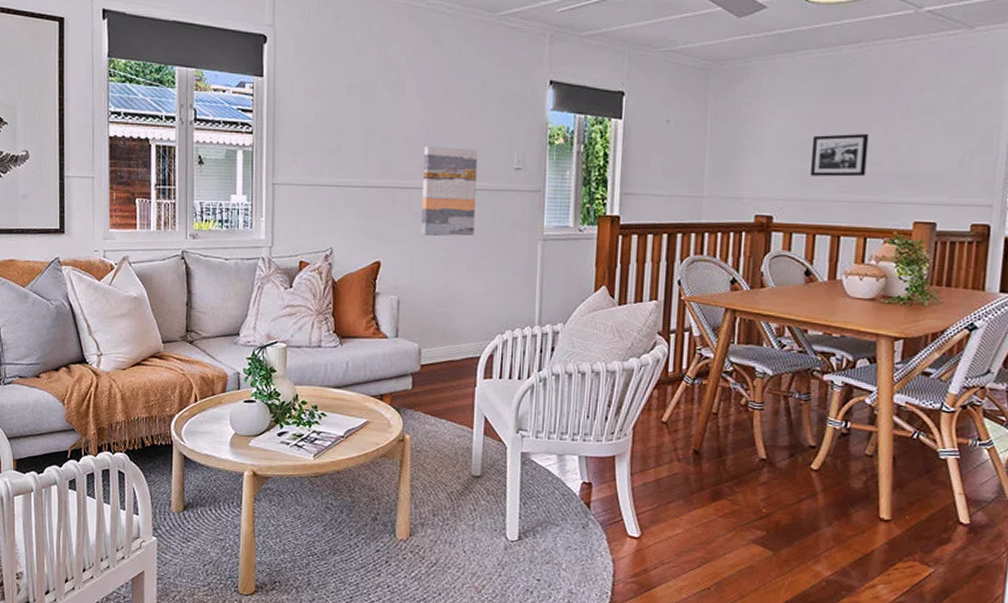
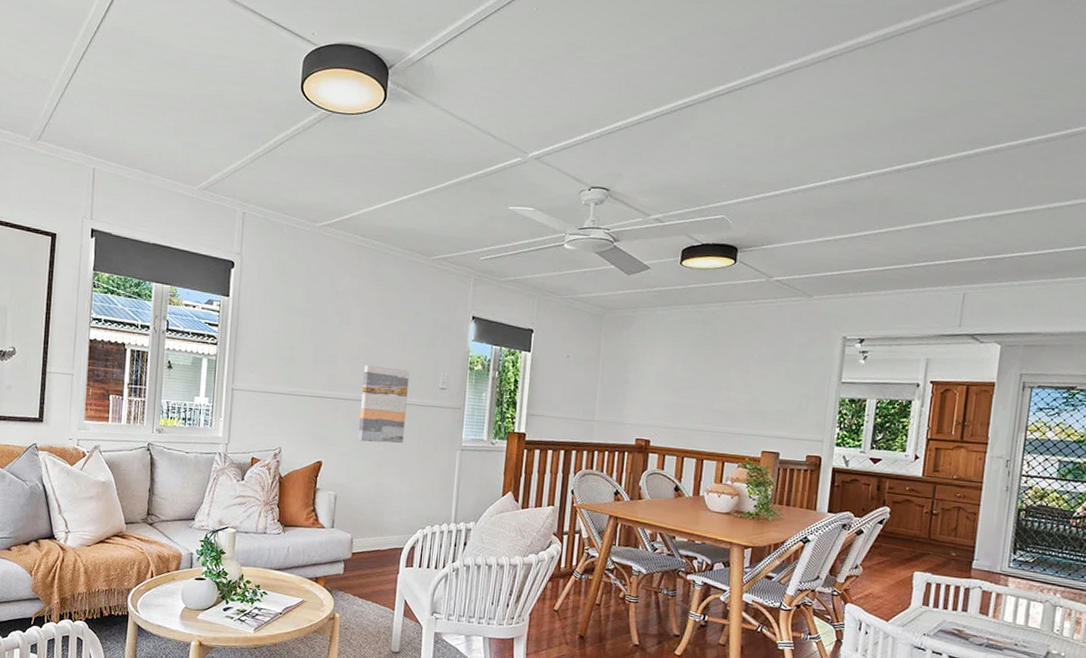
picture frame: present [811,133,869,177] -> none [681,375,729,411]

